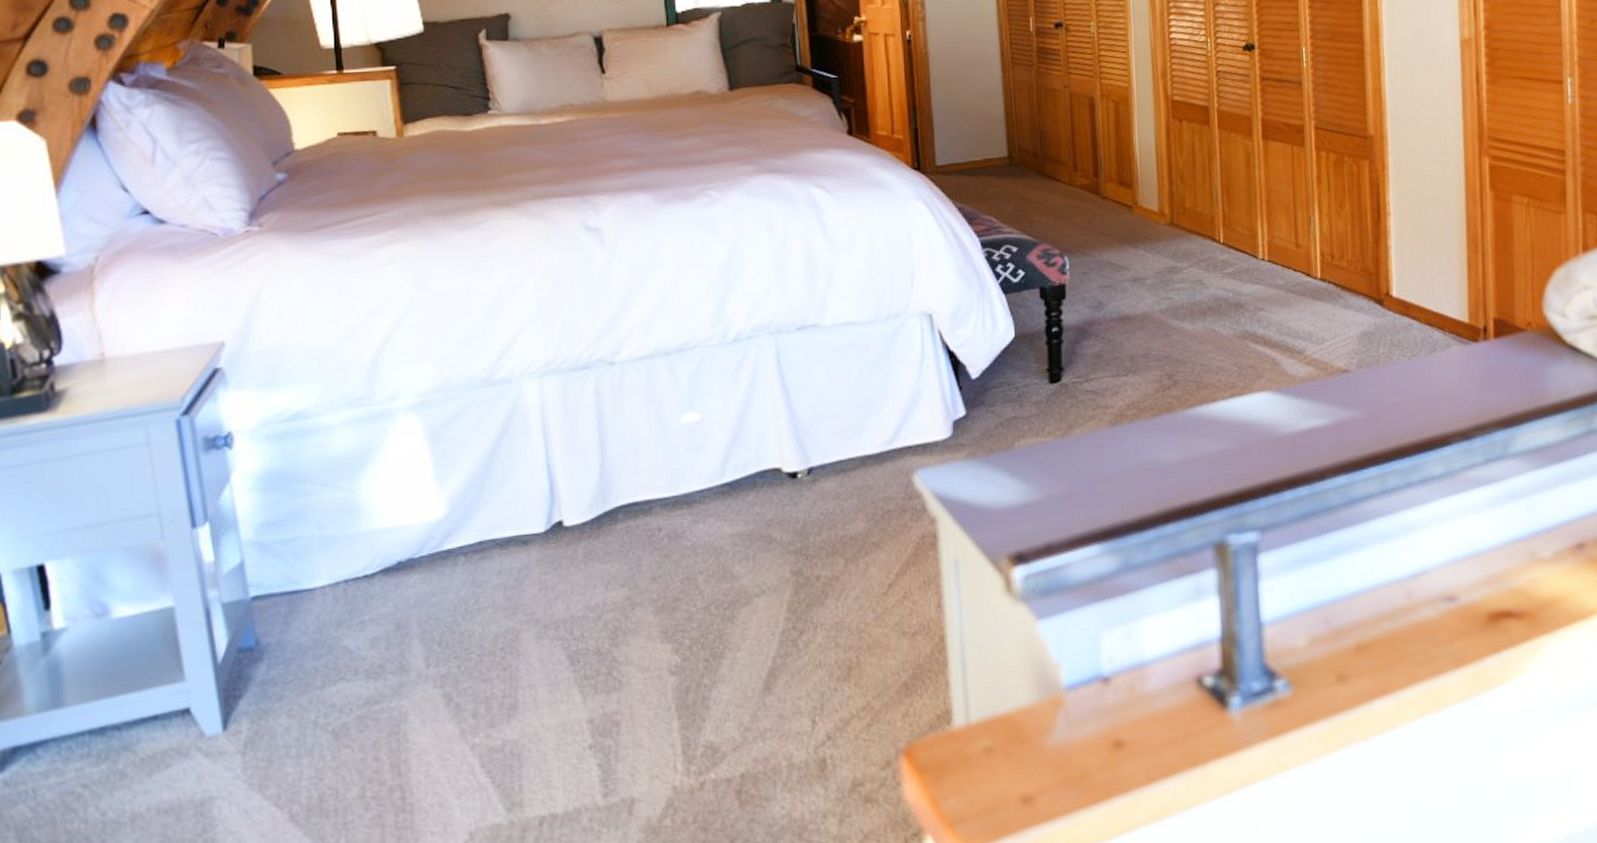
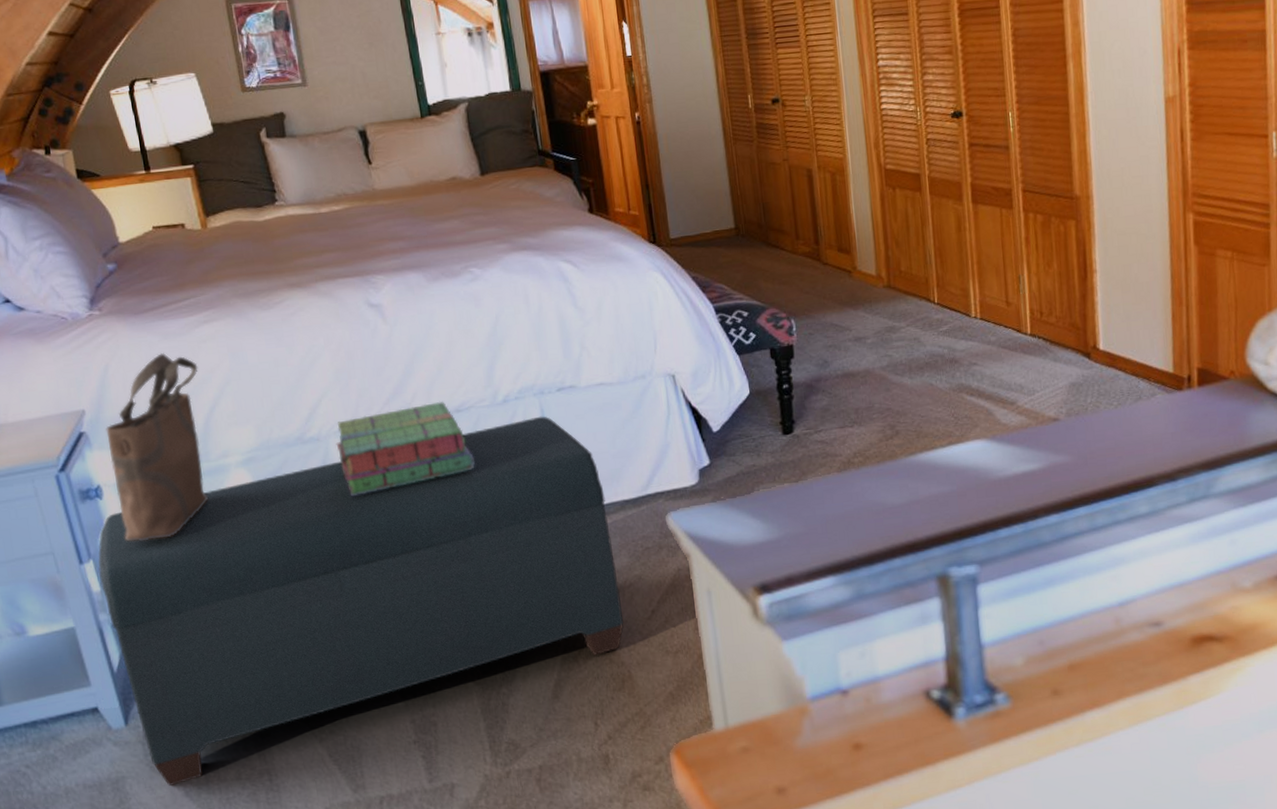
bench: none [214,358,855,808] -> present [98,416,624,786]
tote bag: none [248,277,373,501] -> present [106,353,208,542]
stack of books: none [530,338,694,449] -> present [336,401,475,497]

